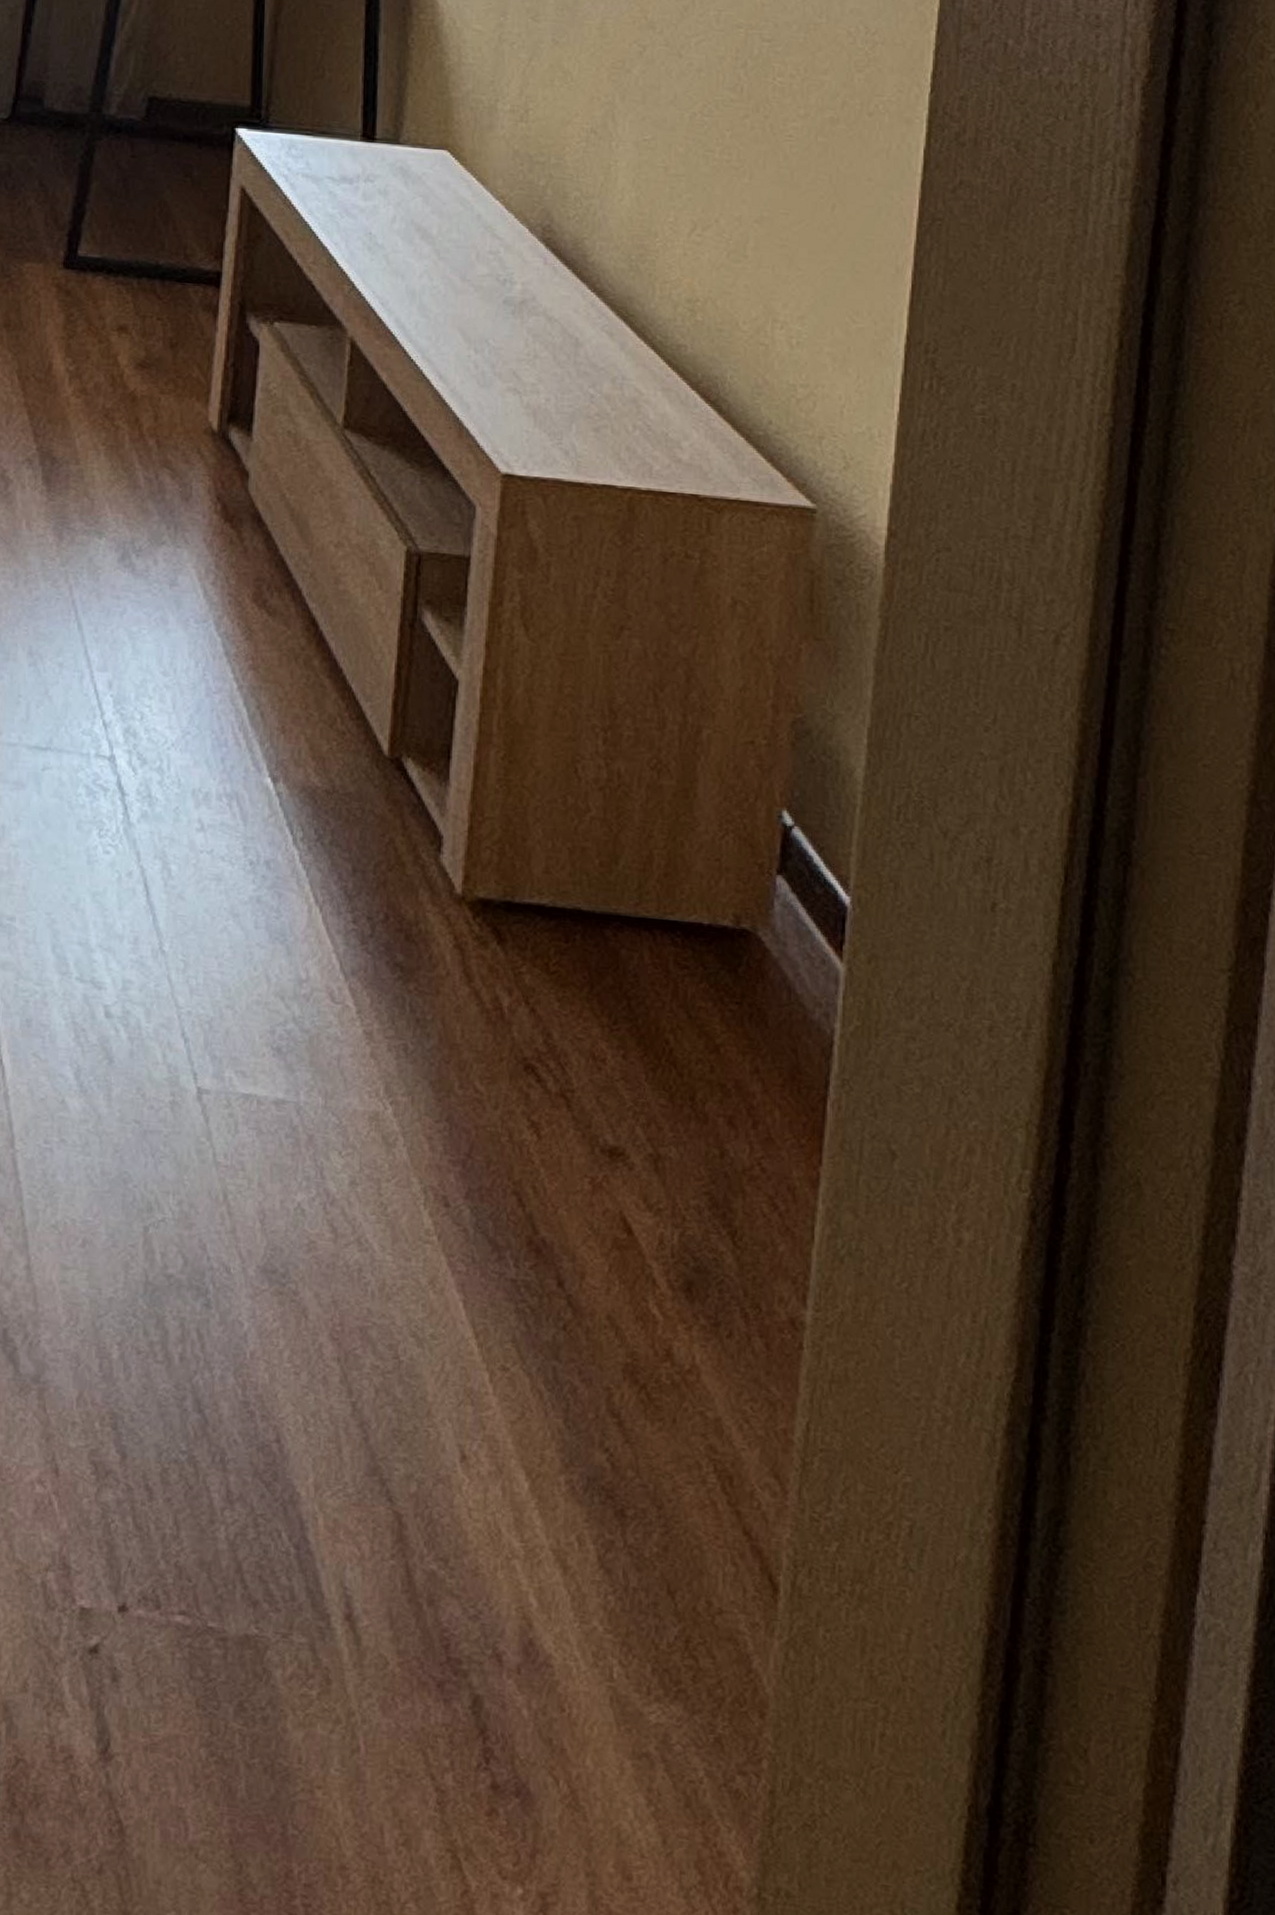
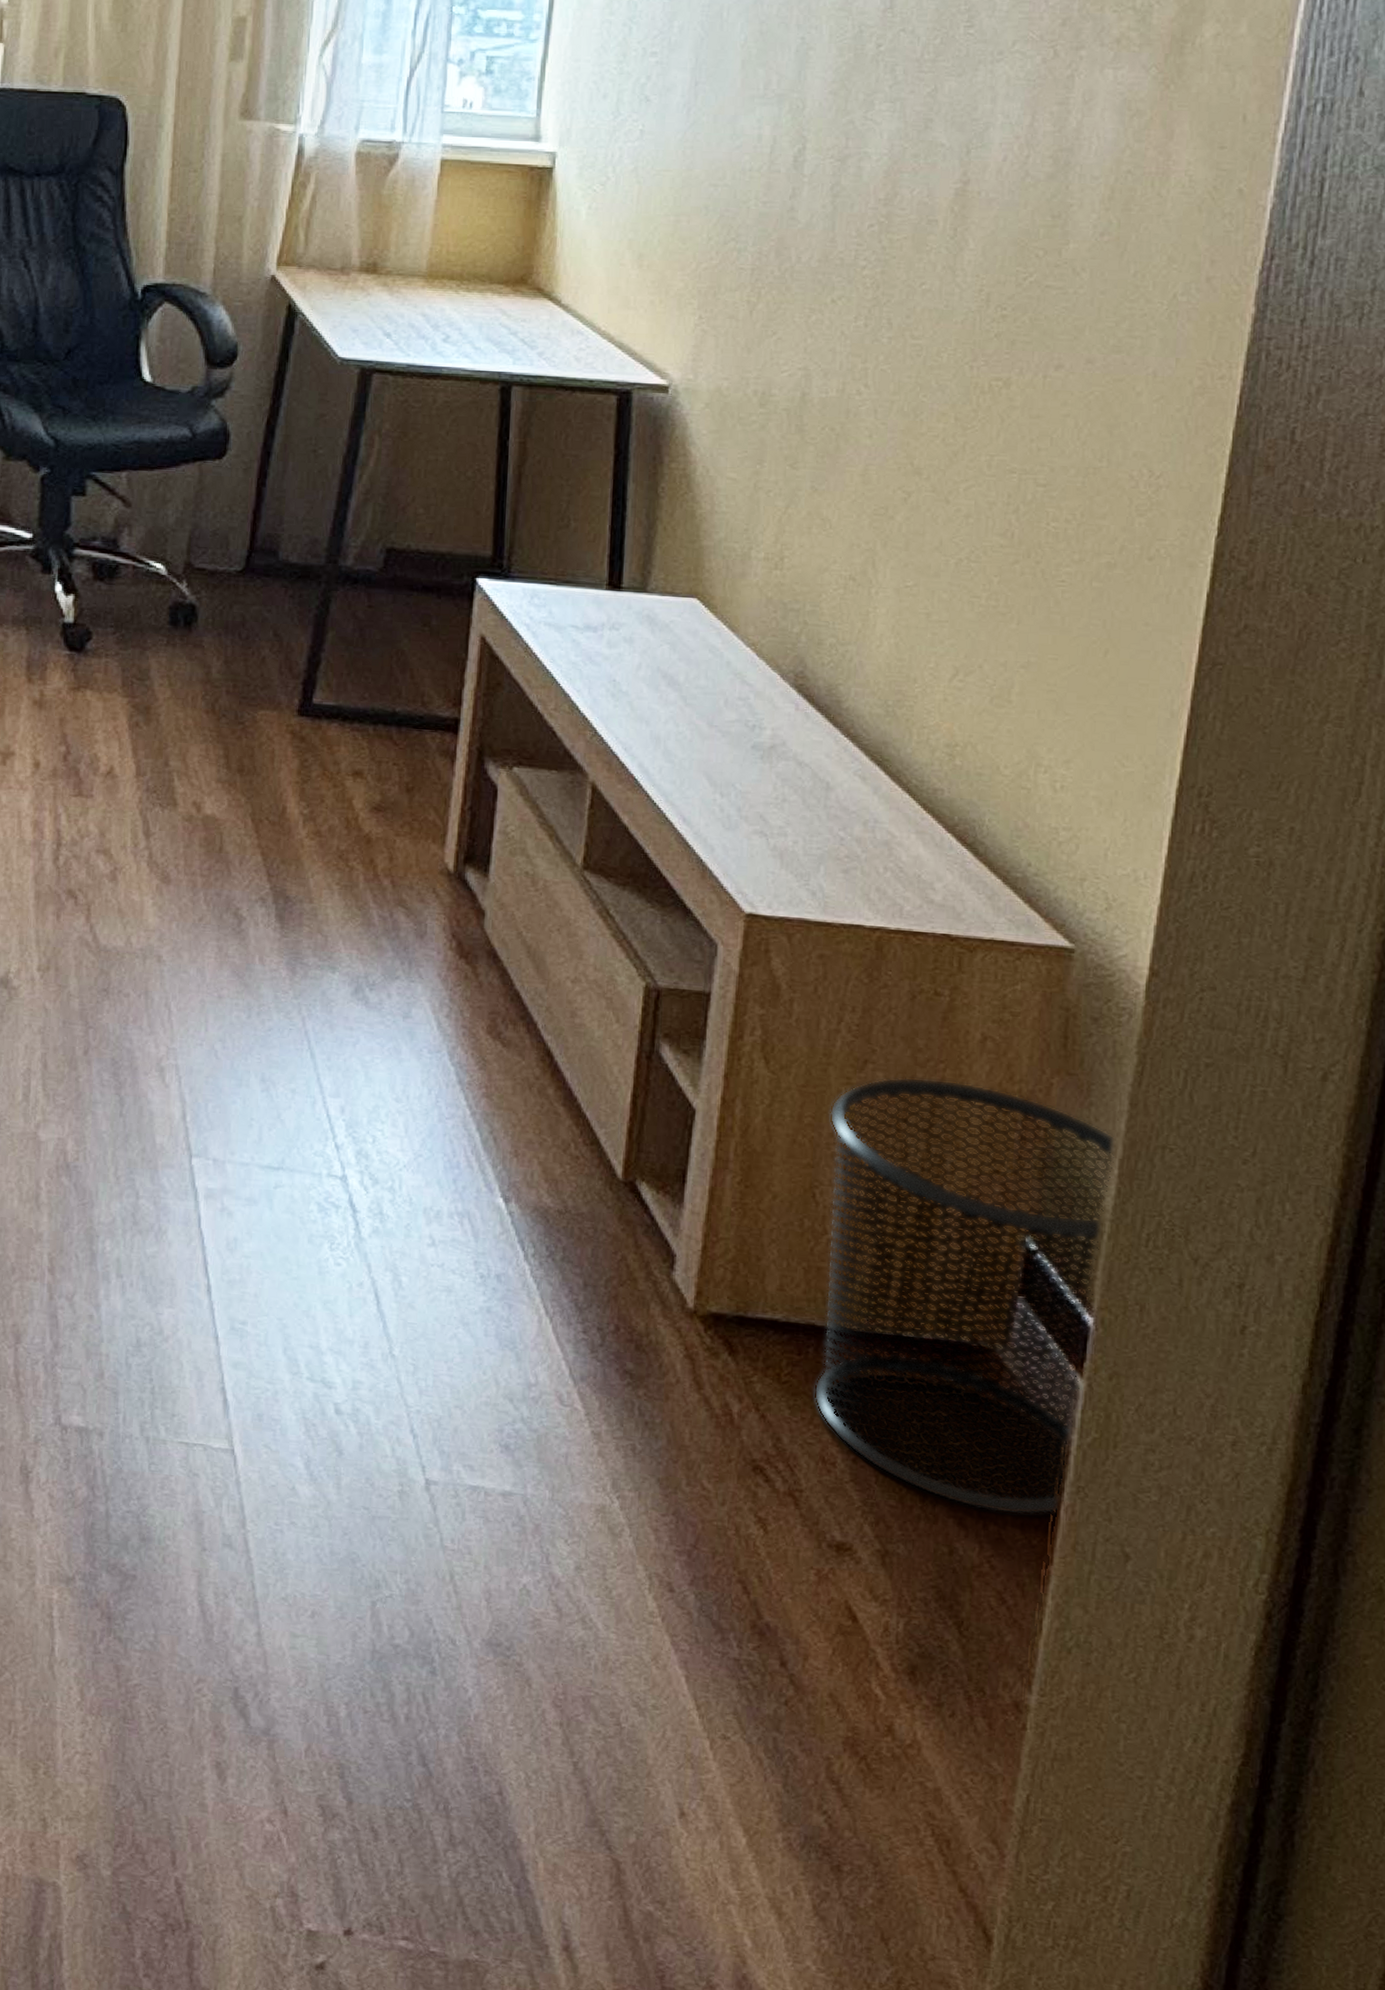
waste bin: none [582,643,863,1112] -> present [814,1077,1115,1516]

